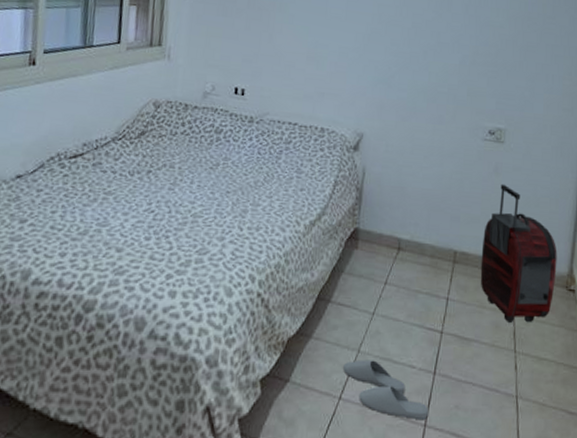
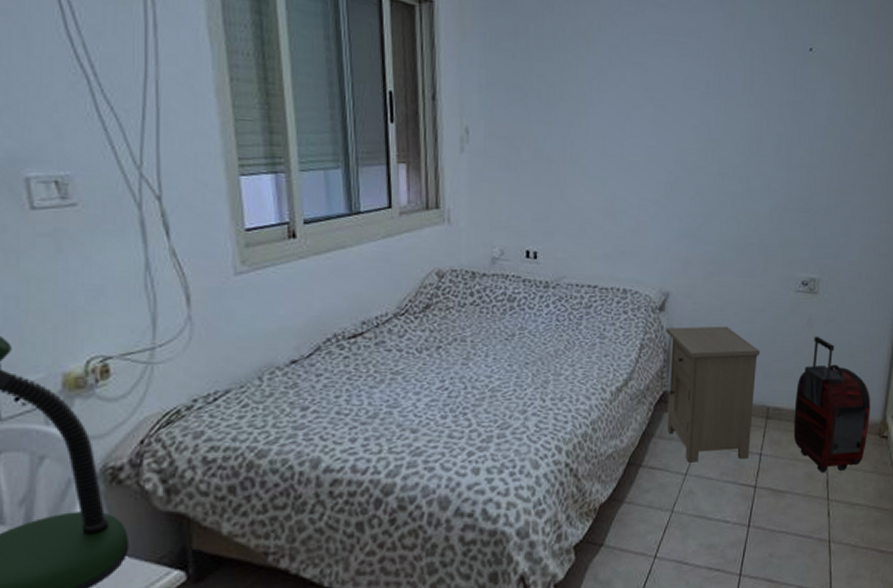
slippers: present [343,359,429,421] -> none [657,518,744,571]
nightstand: none [356,167,449,302] -> present [666,326,761,463]

